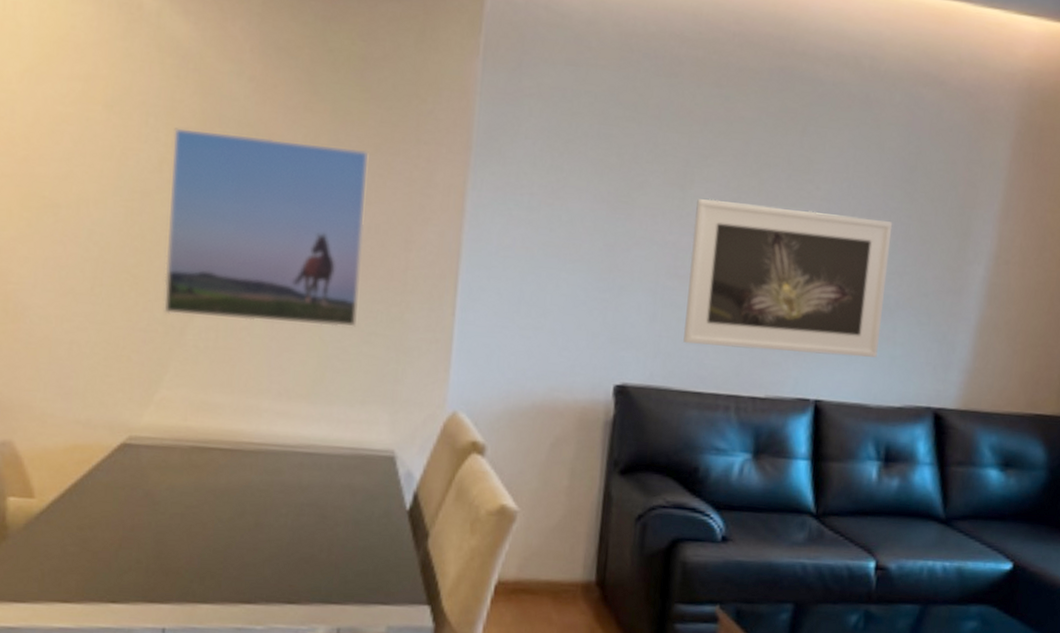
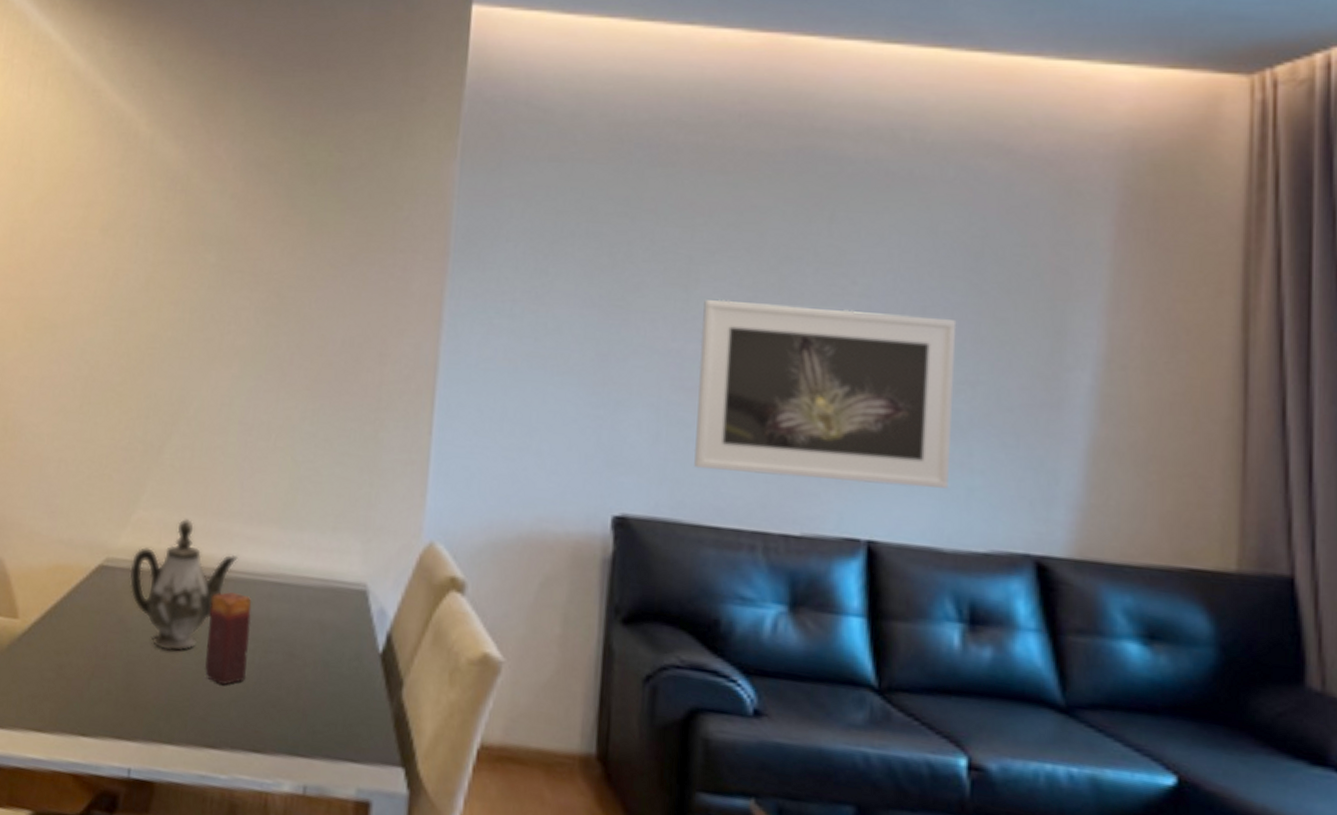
teapot: none [155,397,268,520] -> present [129,519,238,651]
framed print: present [164,128,369,327] -> none [144,247,344,447]
candle: none [236,463,283,547] -> present [204,591,252,685]

